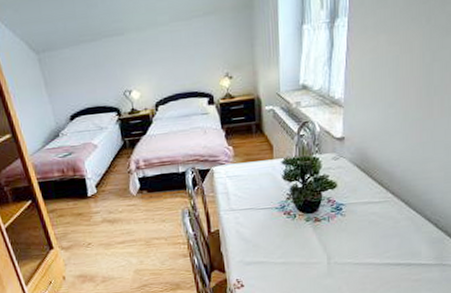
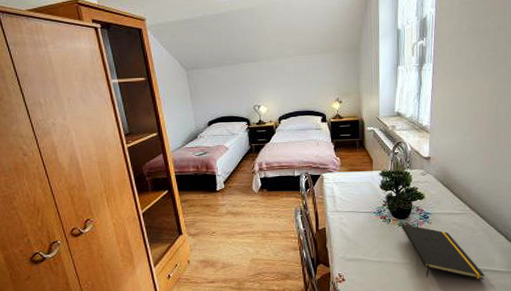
notepad: none [309,218,409,277] -> present [402,224,485,280]

